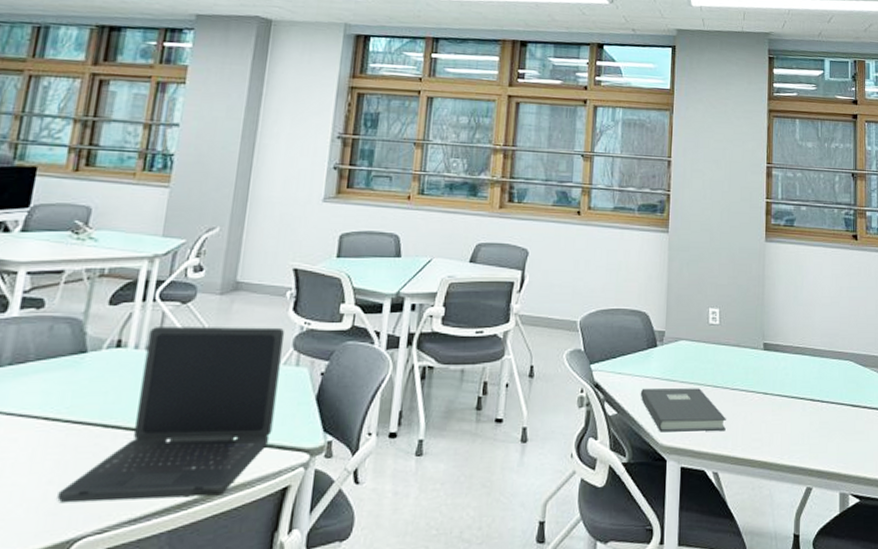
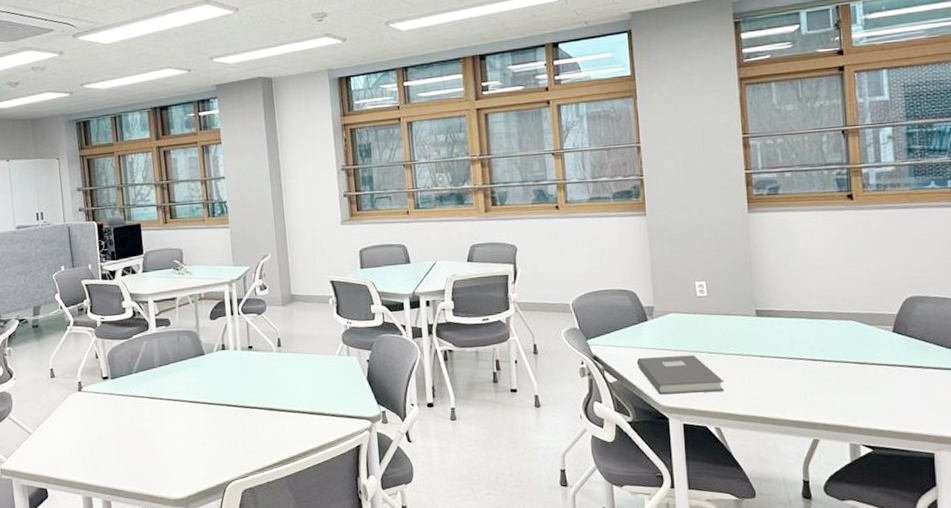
laptop: present [57,327,285,502] -> none [210,327,341,457]

